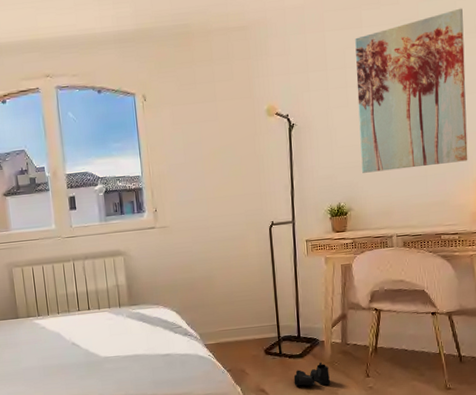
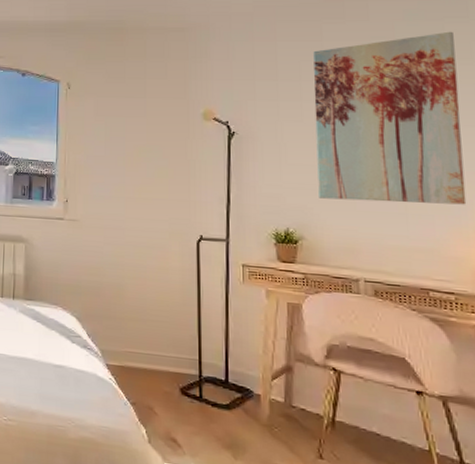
boots: present [293,362,331,387] -> none [216,421,268,456]

